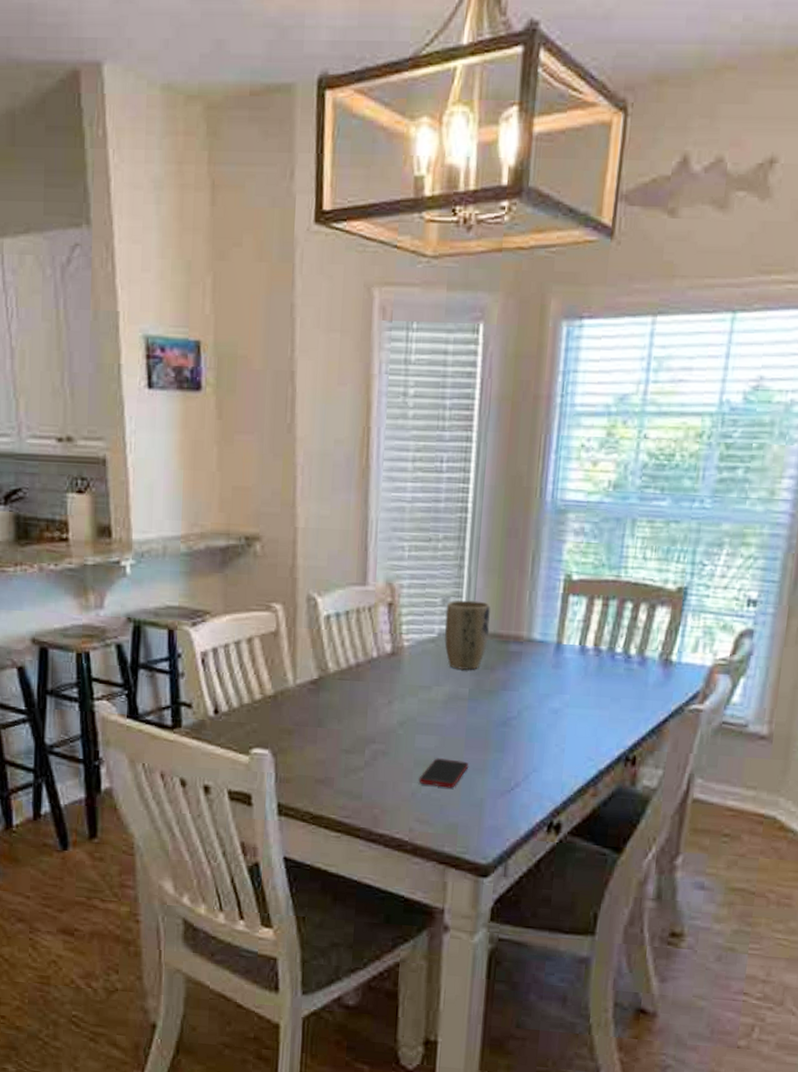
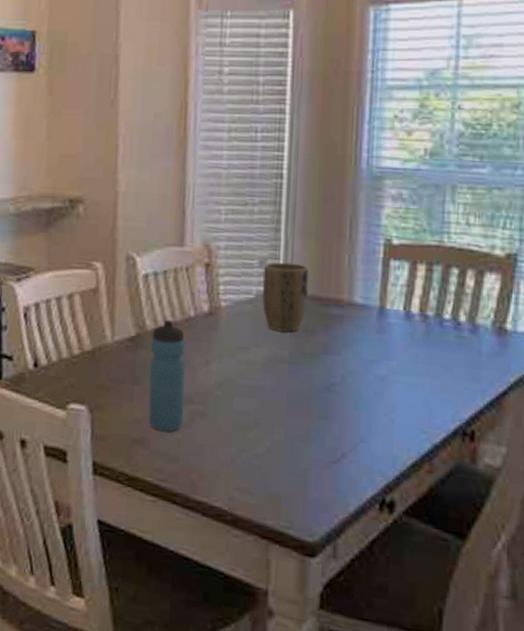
water bottle: none [332,661,368,771] -> present [148,319,186,432]
cell phone: present [418,758,468,788] -> none [238,422,290,456]

